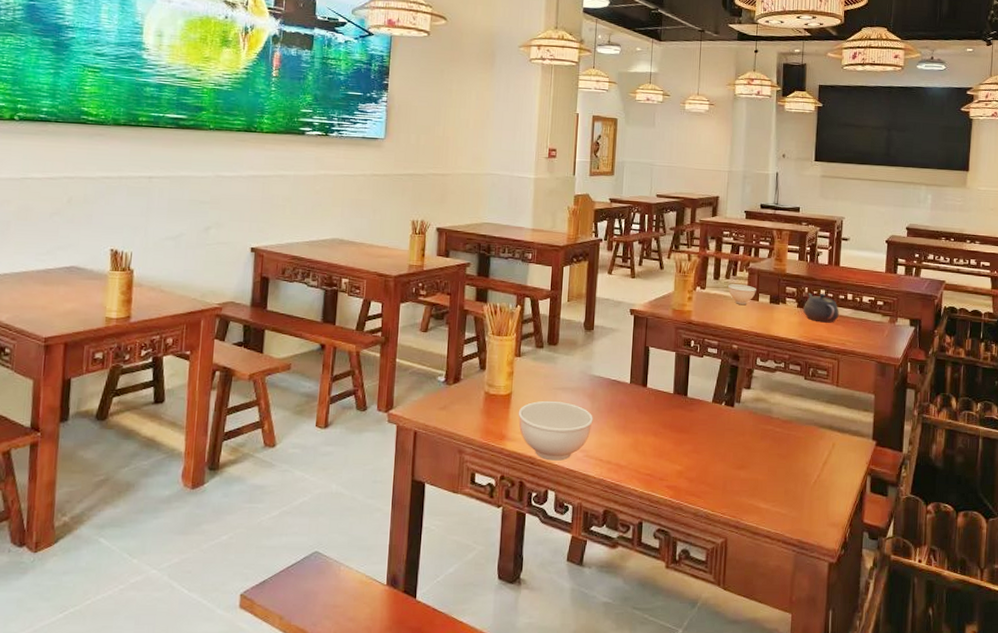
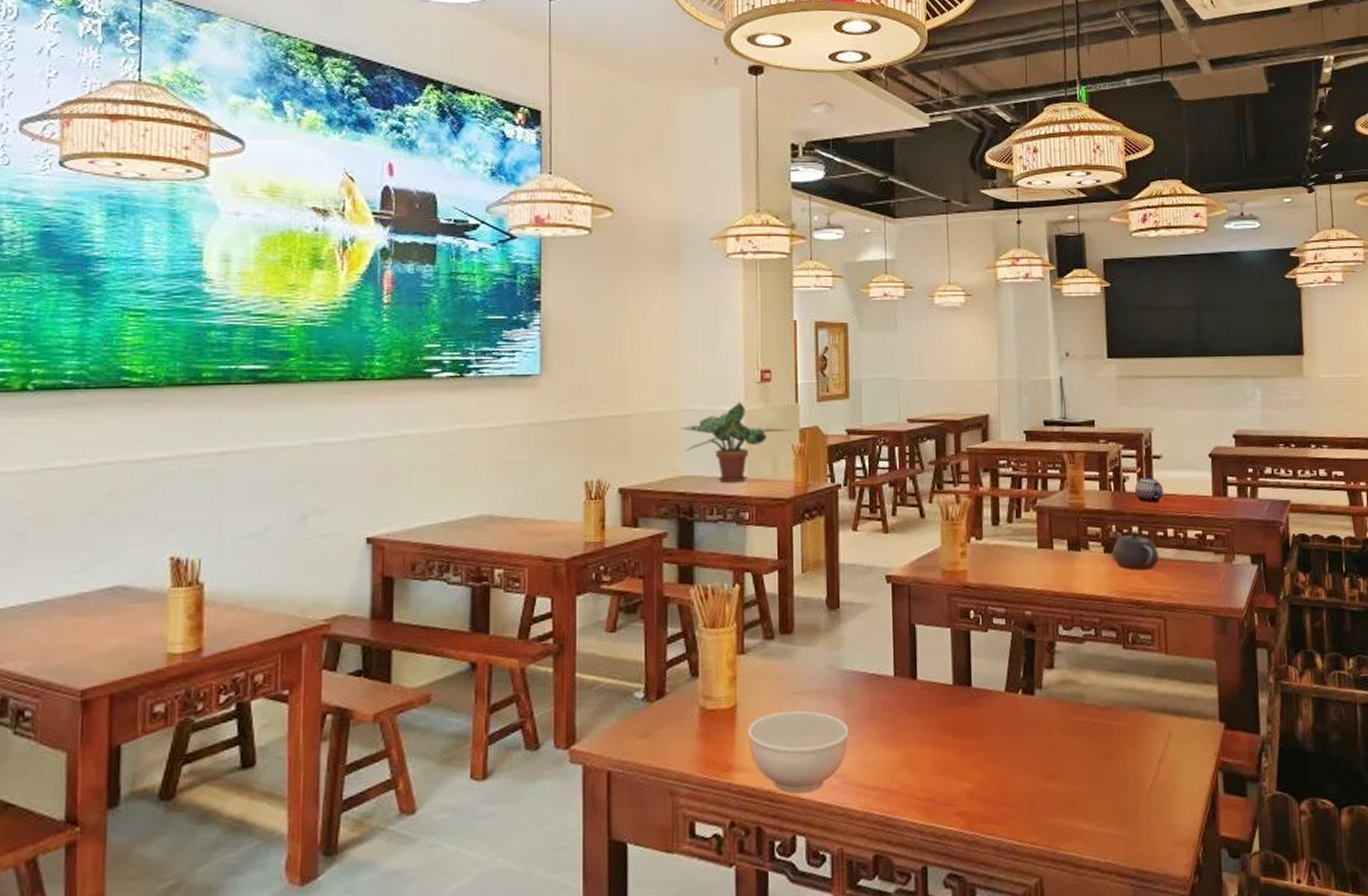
potted plant: none [485,171,569,232] -> present [679,402,793,484]
bowl: present [728,284,756,304] -> none [1012,529,1049,556]
teapot: none [825,251,848,273] -> present [1134,474,1164,503]

